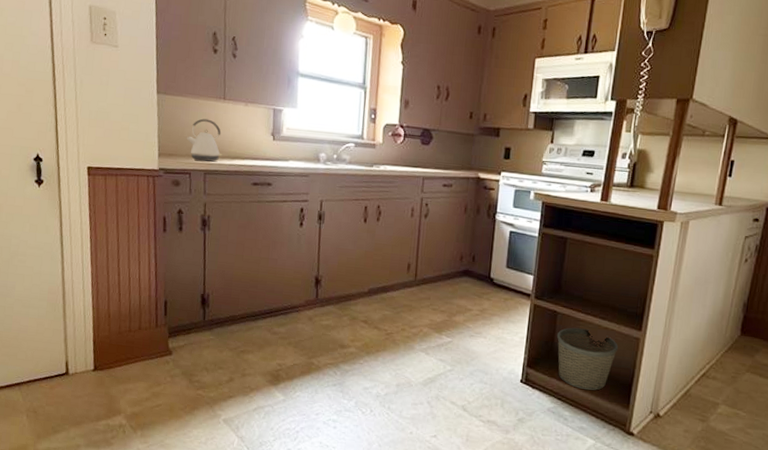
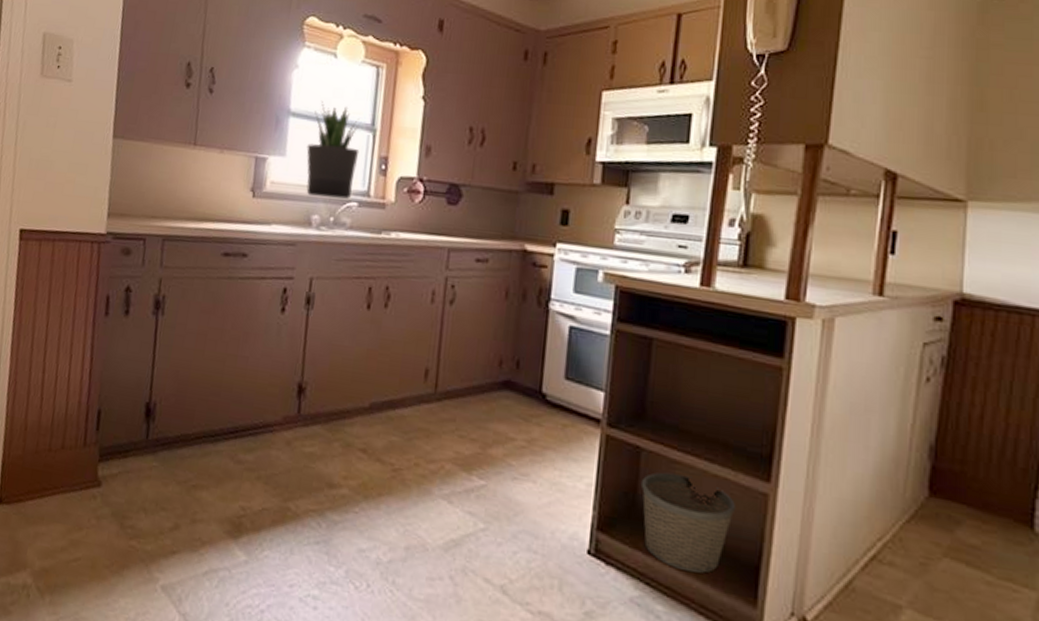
kettle: present [186,118,223,162] -> none [143,169,188,225]
planter: none [313,65,354,142] -> present [306,101,360,200]

